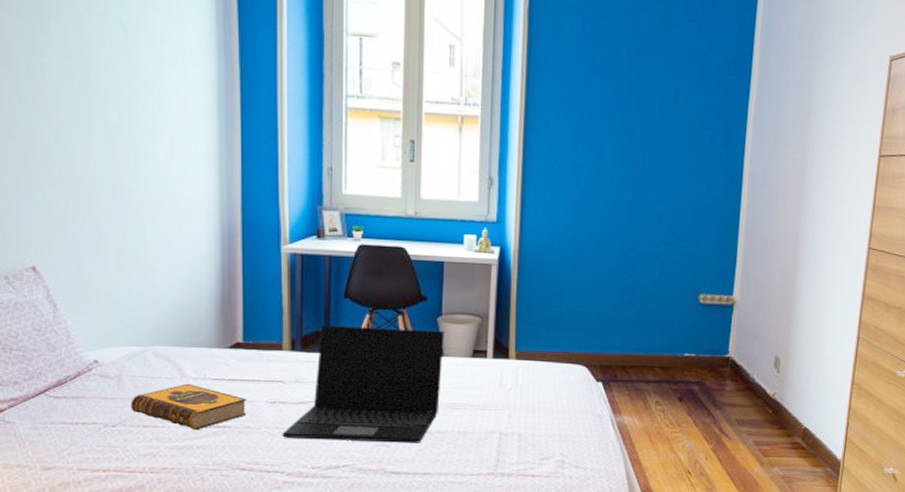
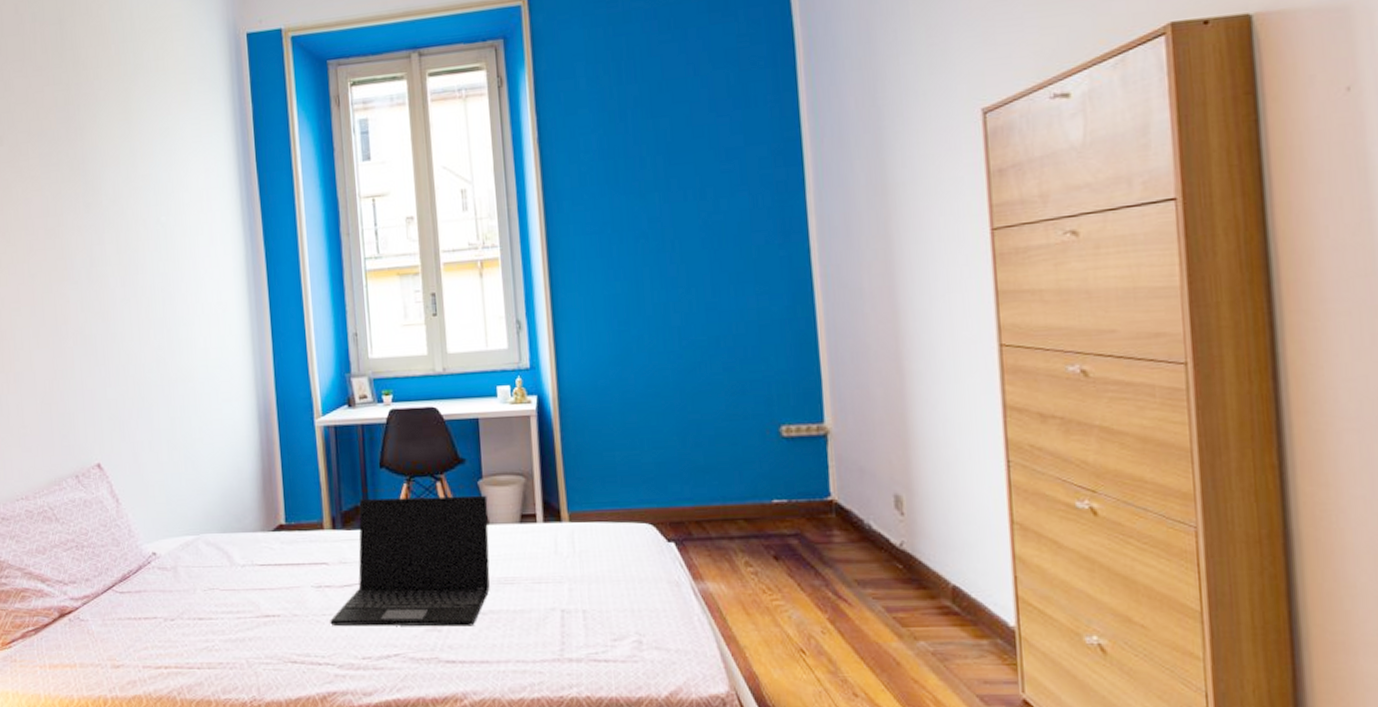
hardback book: present [130,383,247,431] -> none [186,571,294,621]

